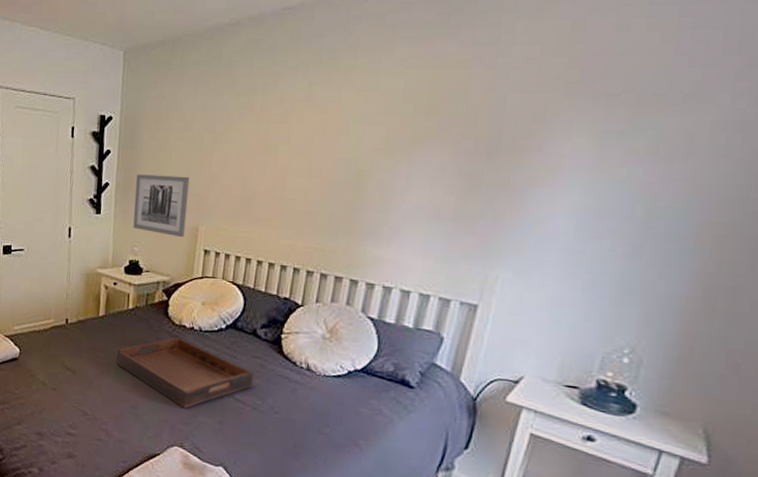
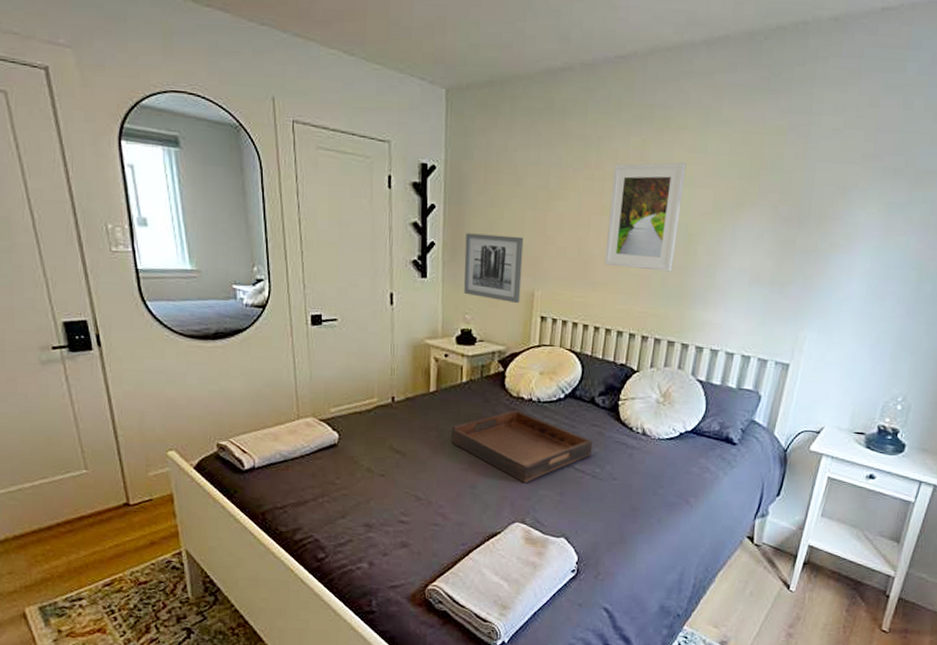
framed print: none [268,102,356,208] -> present [604,162,687,272]

